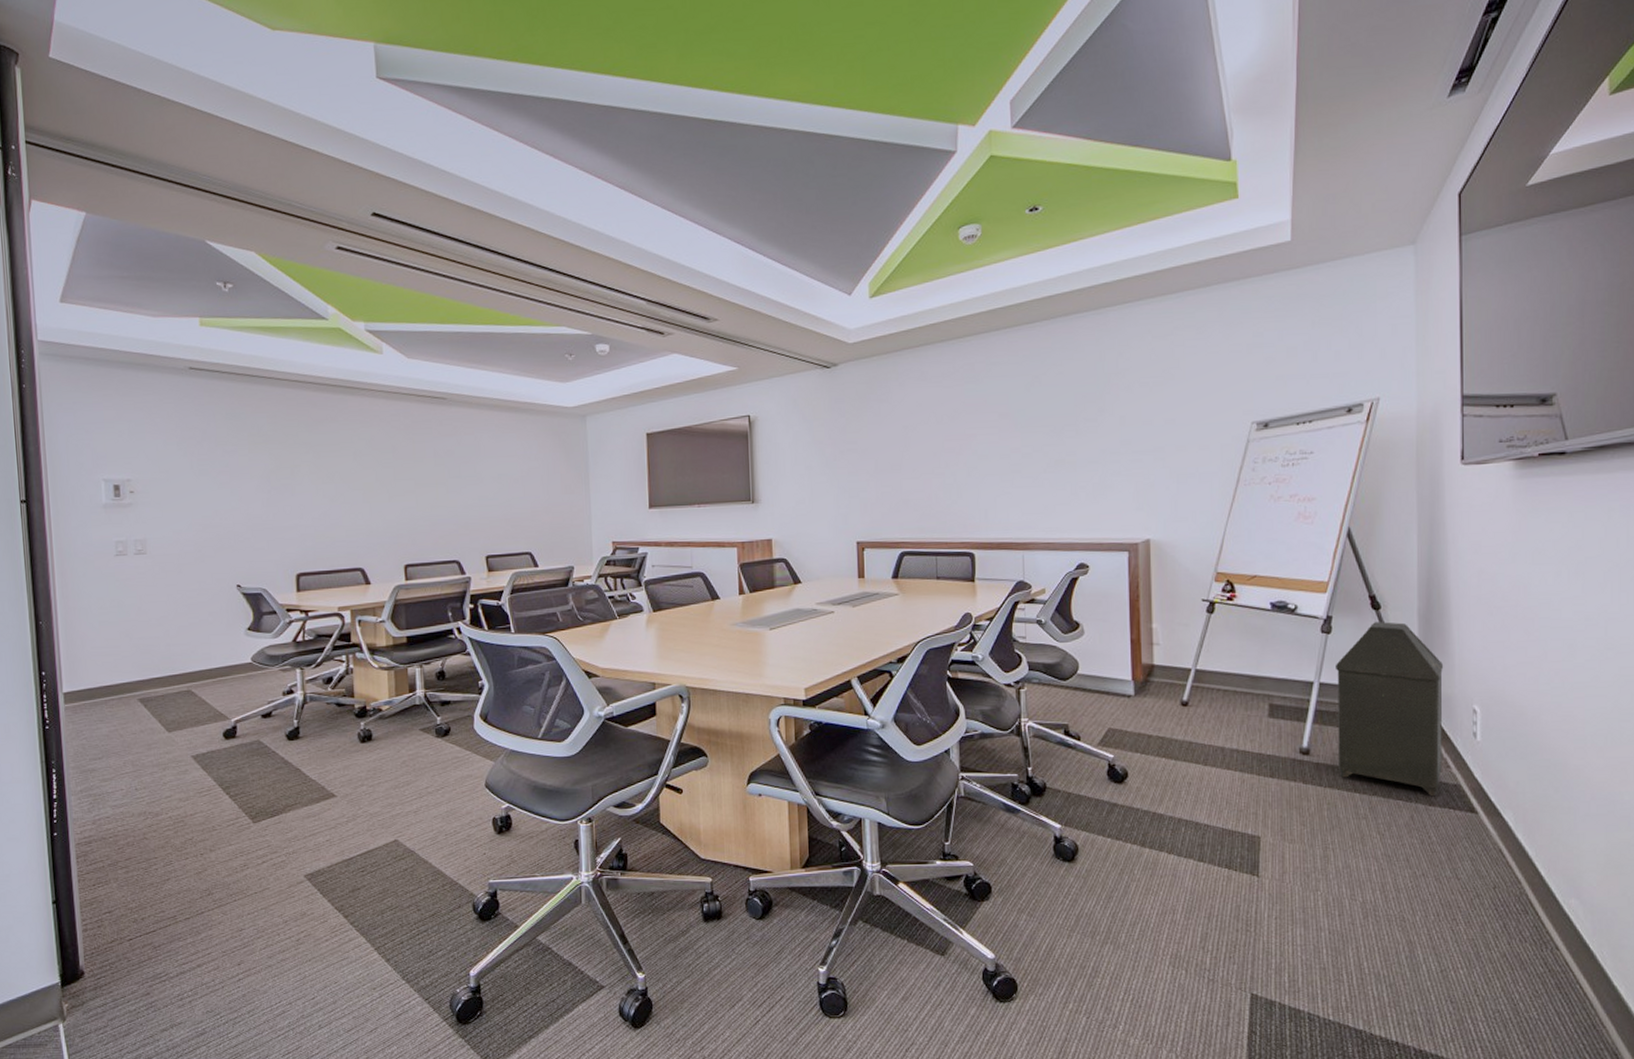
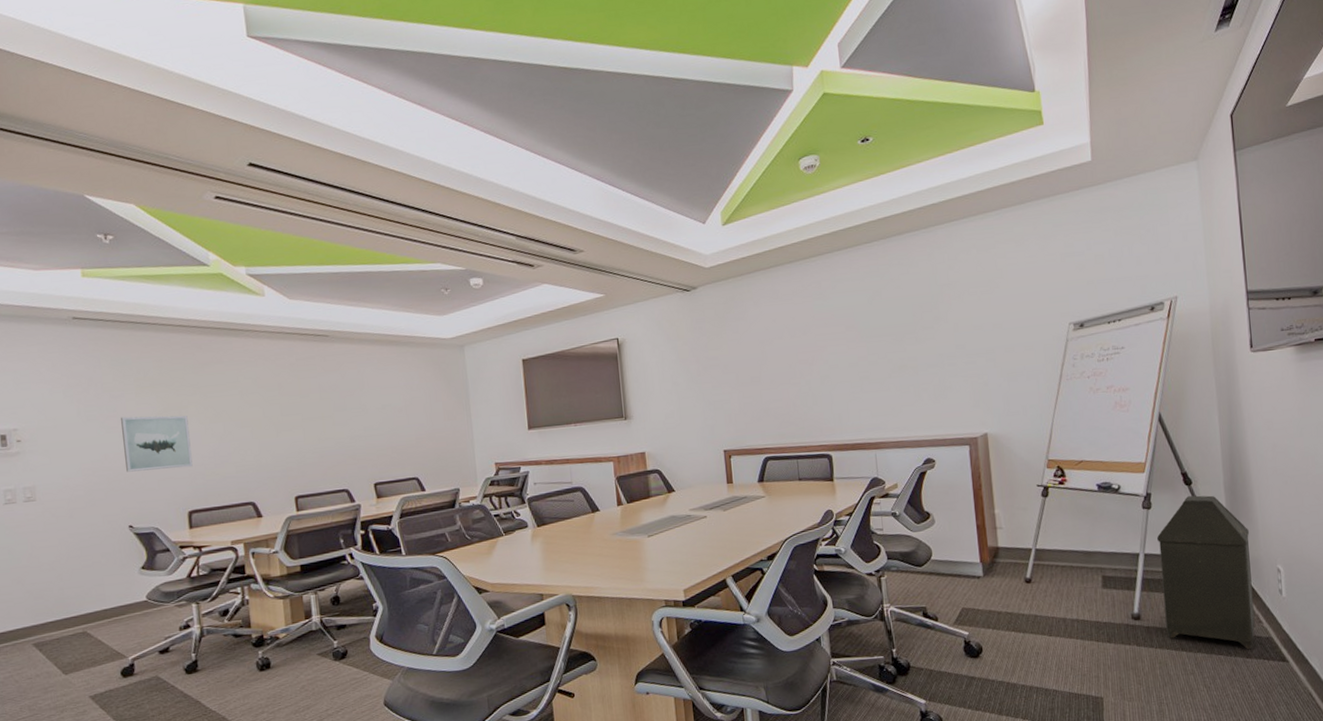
wall art: none [233,472,303,530] -> present [121,415,193,472]

